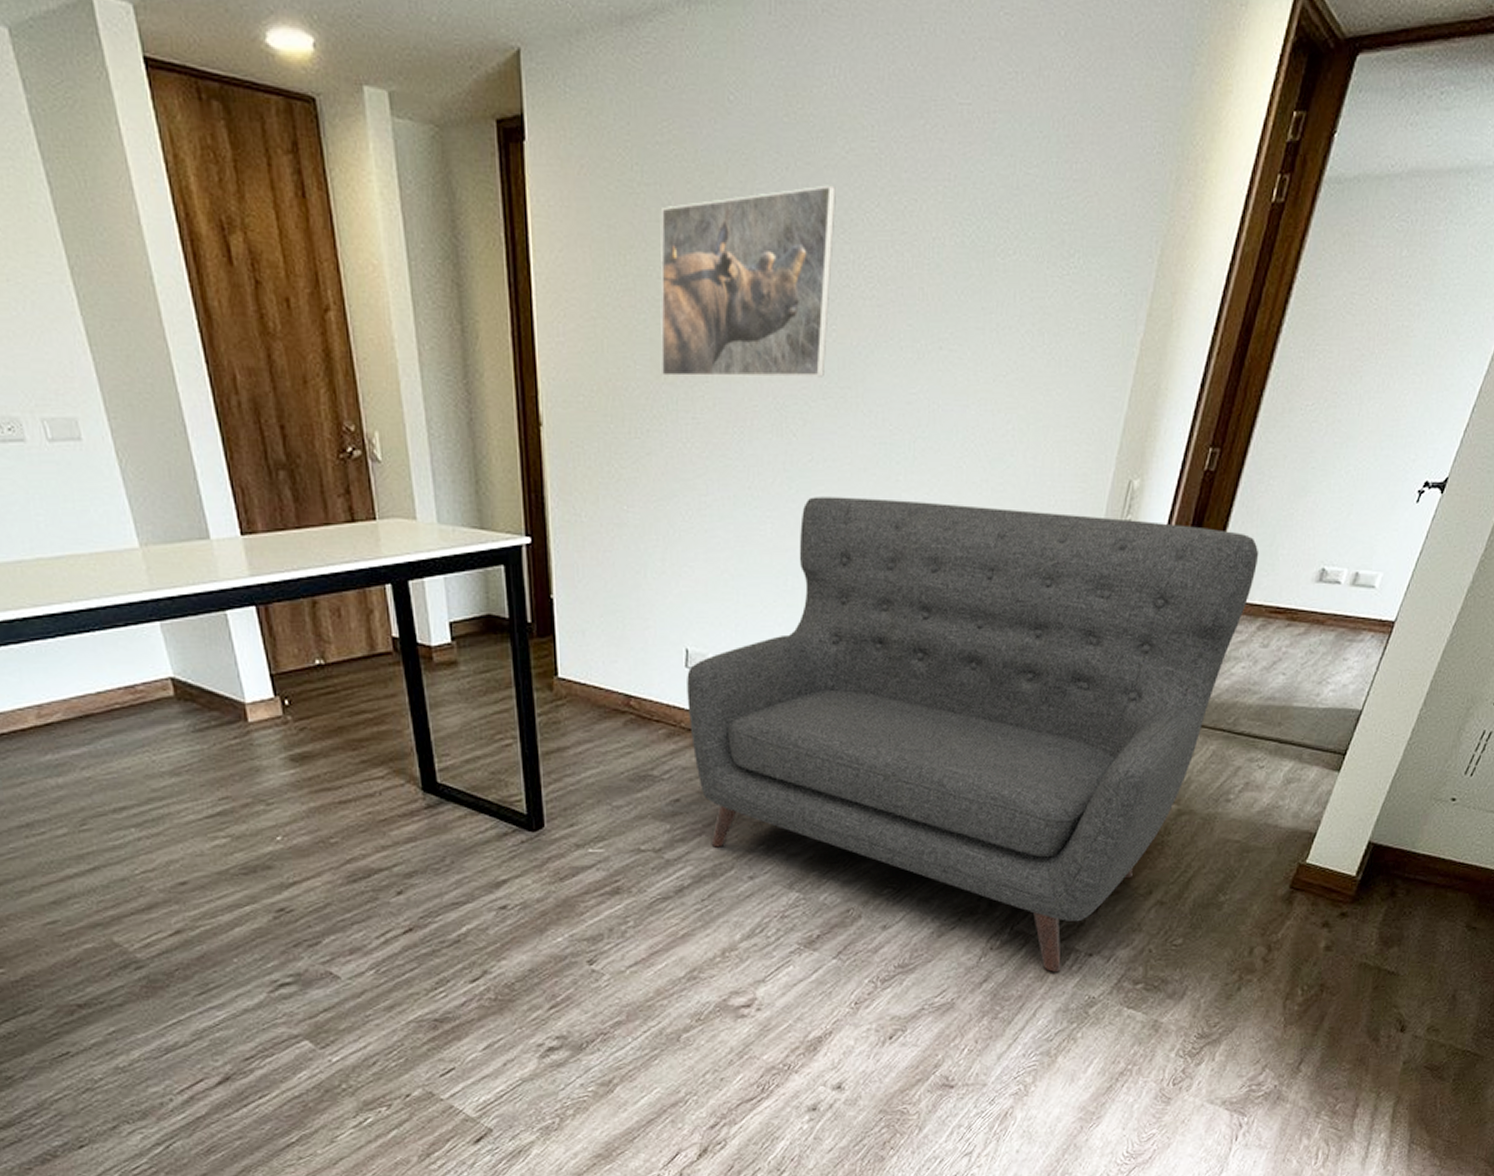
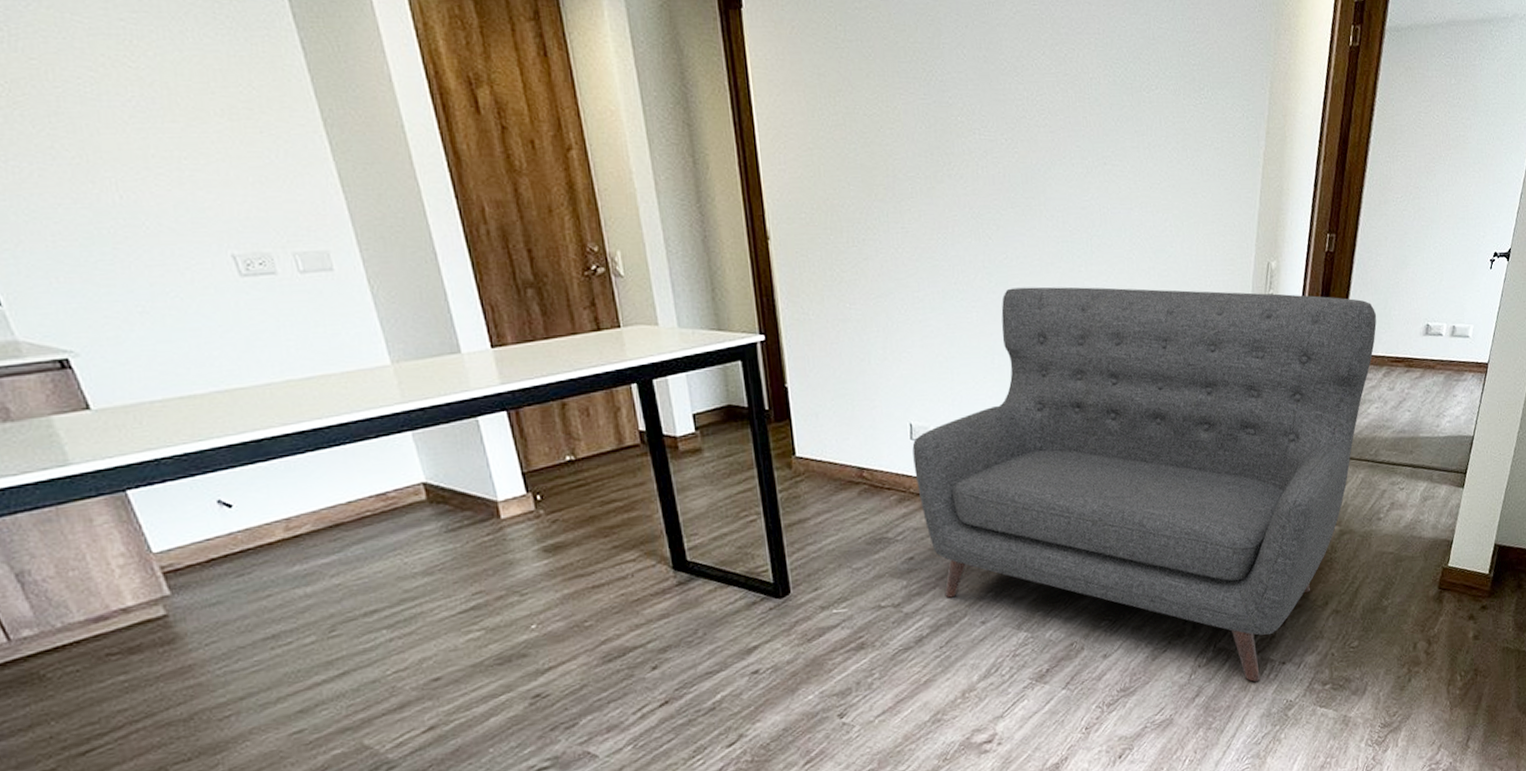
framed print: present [660,185,836,378] -> none [863,39,1011,195]

